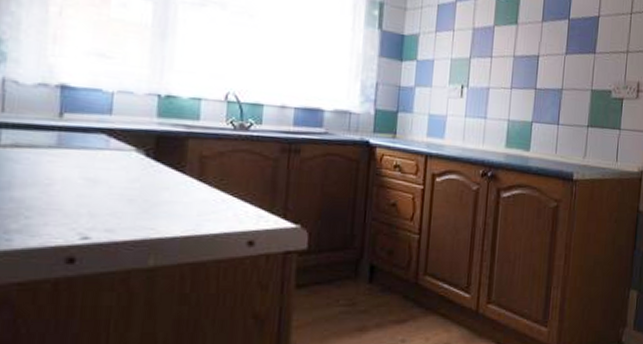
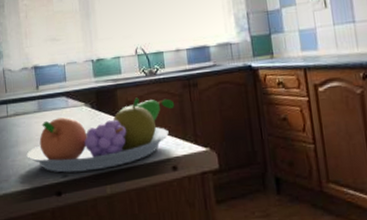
fruit bowl: none [23,153,267,235] -> present [26,97,175,173]

